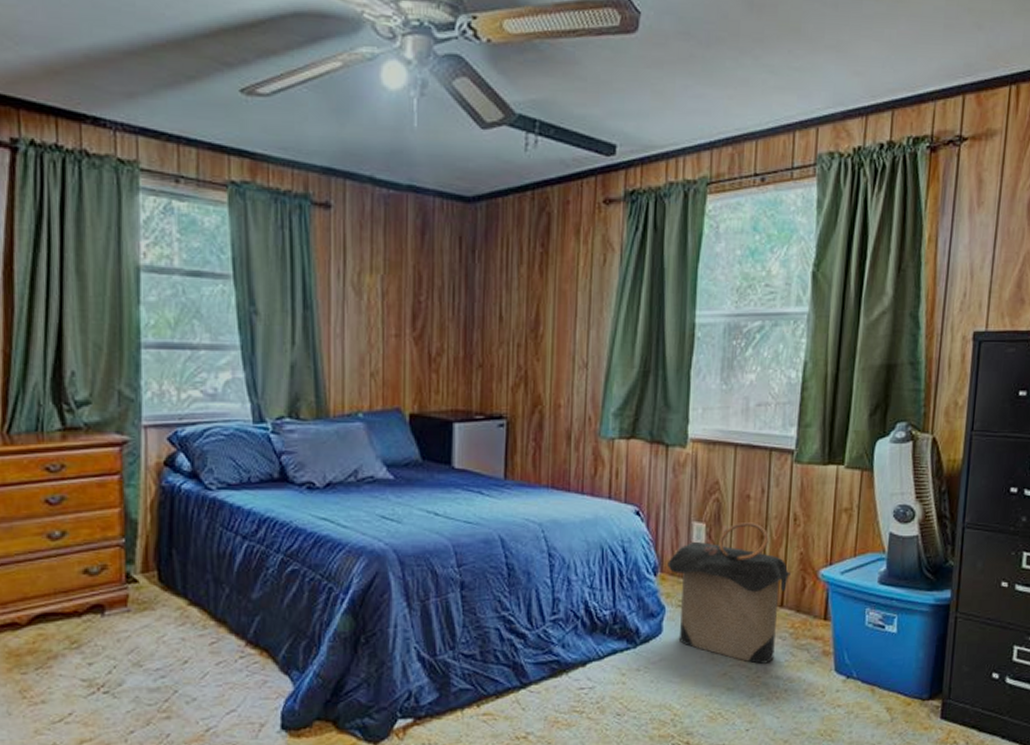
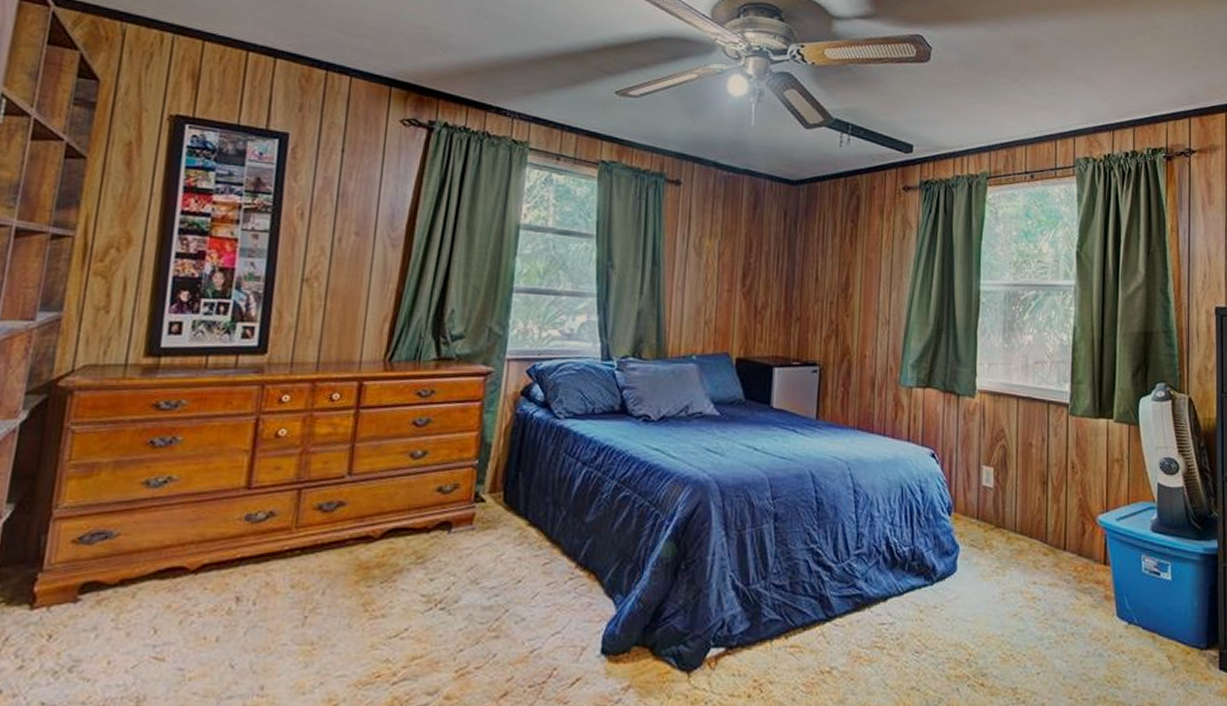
laundry hamper: present [667,521,792,664] -> none [960,467,1072,606]

